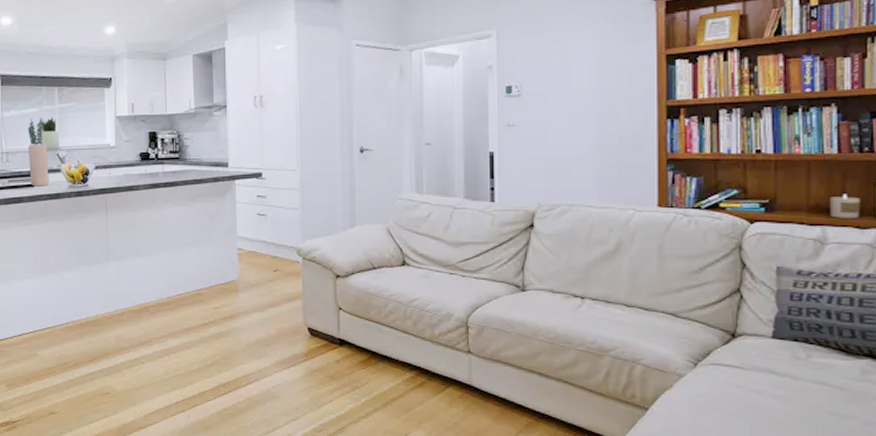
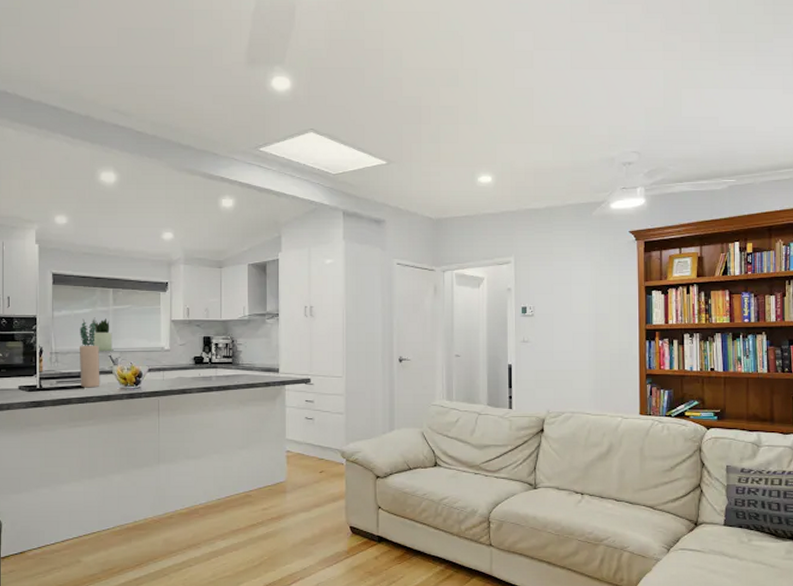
candle: present [830,194,861,219] -> none [763,405,784,427]

